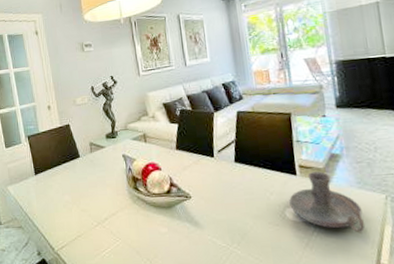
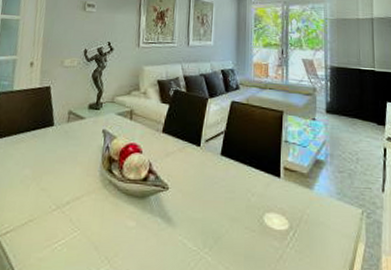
candle holder: present [289,171,365,233] -> none [269,176,340,249]

